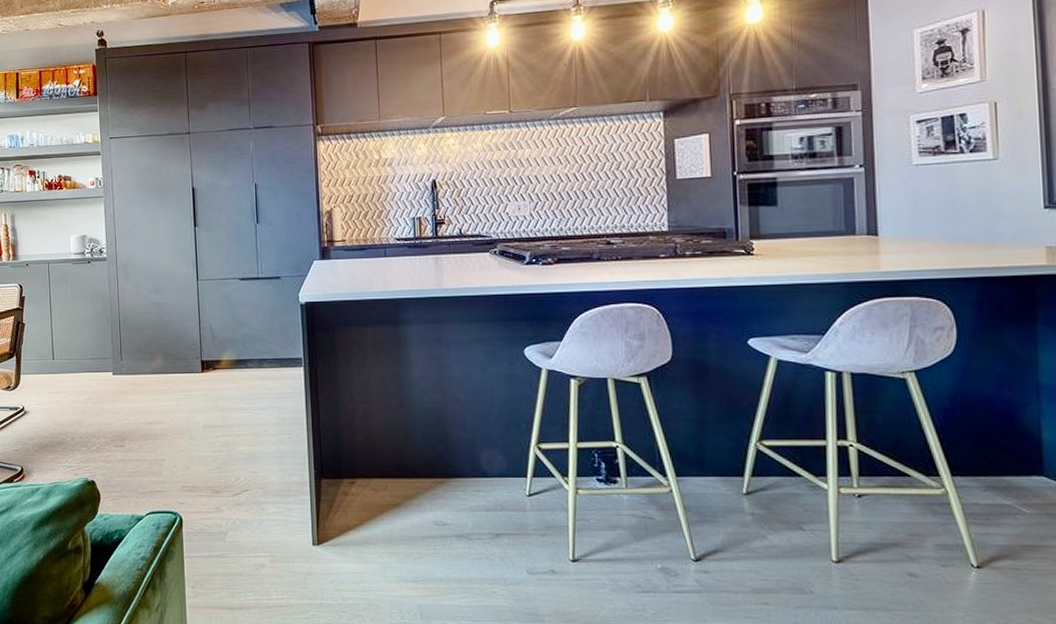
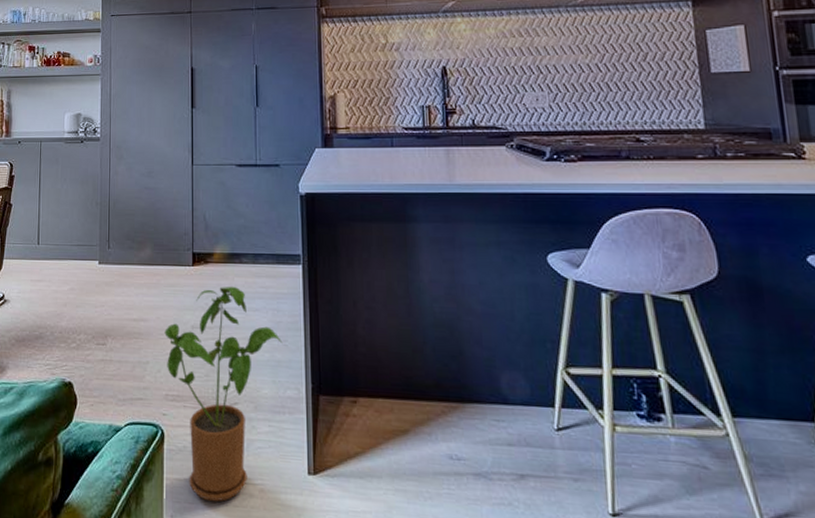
house plant: none [178,388,288,573] -> present [164,286,283,502]

